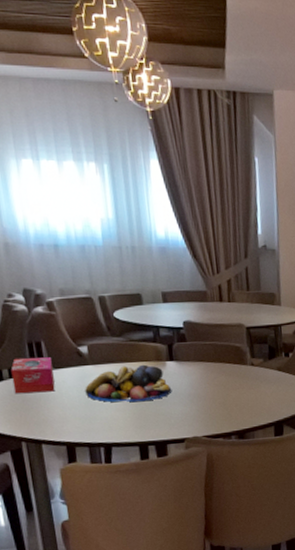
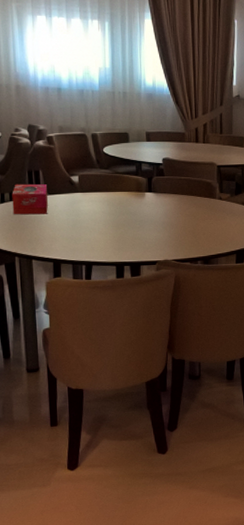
fruit bowl: present [85,364,172,403] -> none [73,194,149,227]

